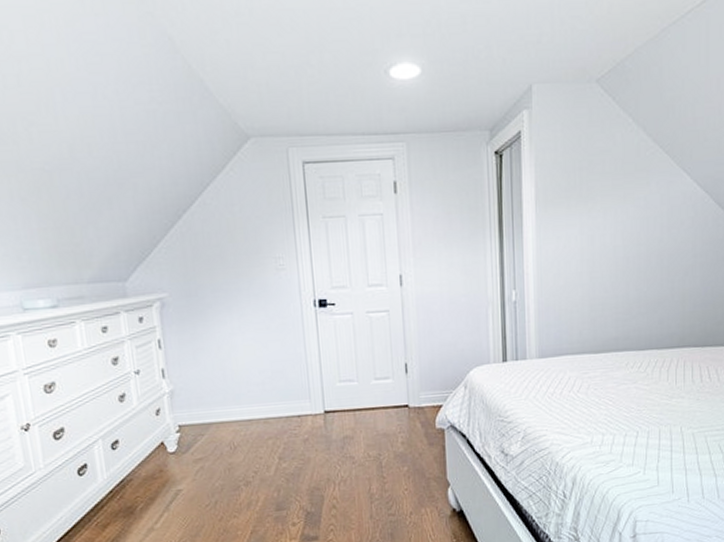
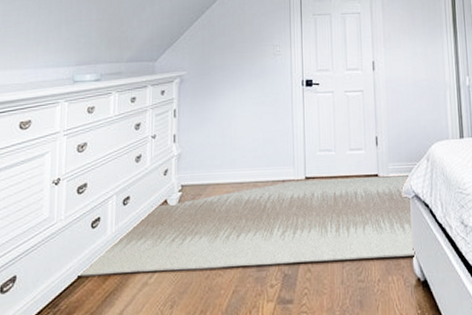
rug: none [71,404,449,526] -> present [78,175,414,277]

